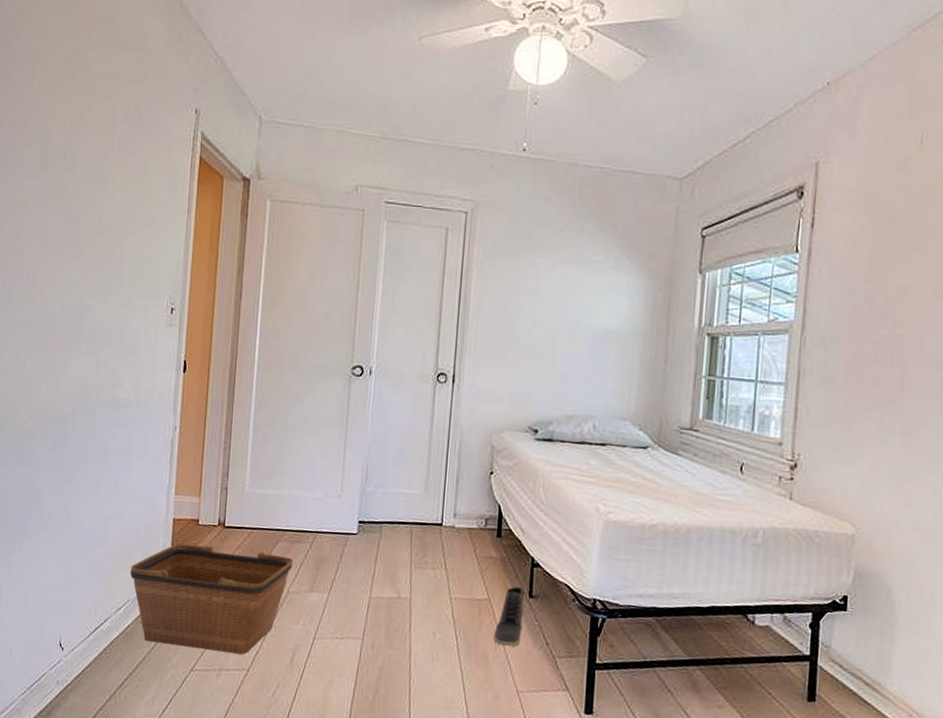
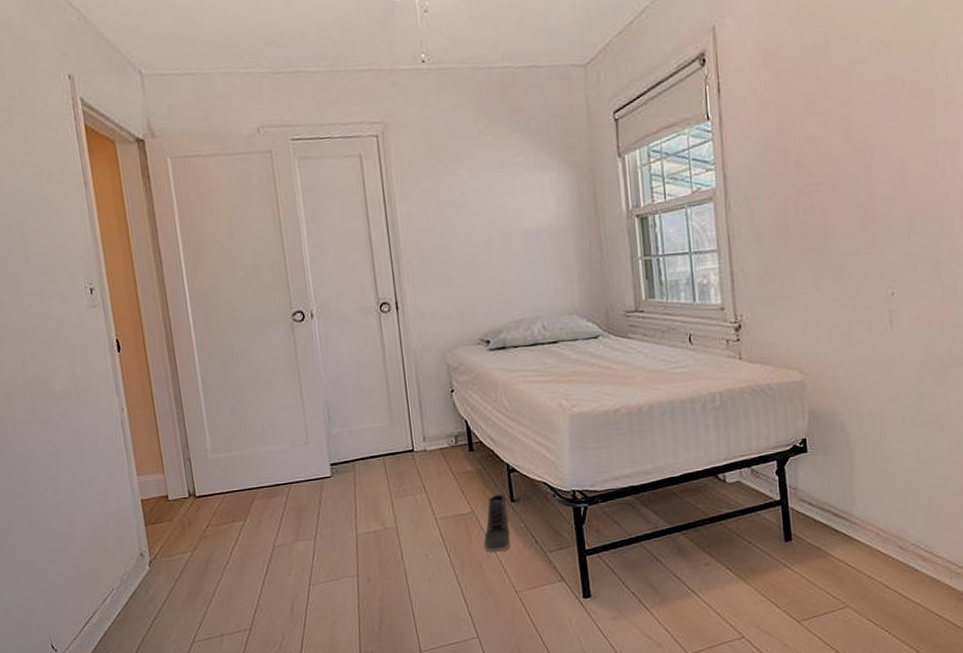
bicycle basket: present [130,544,293,654] -> none [108,513,274,624]

